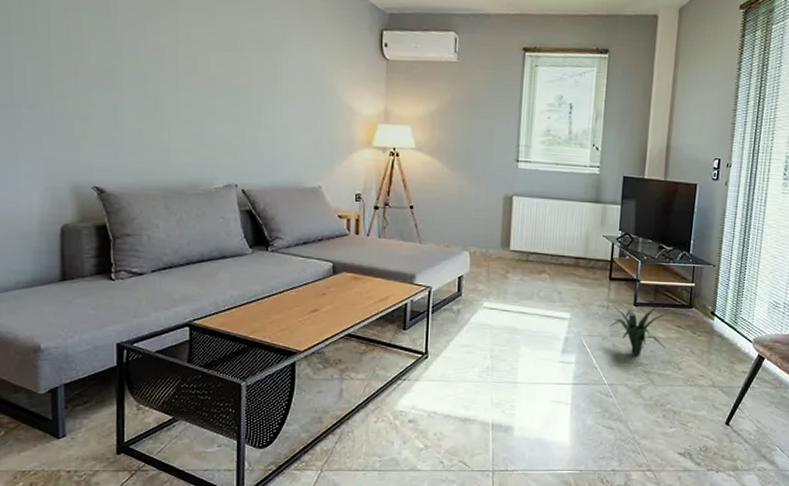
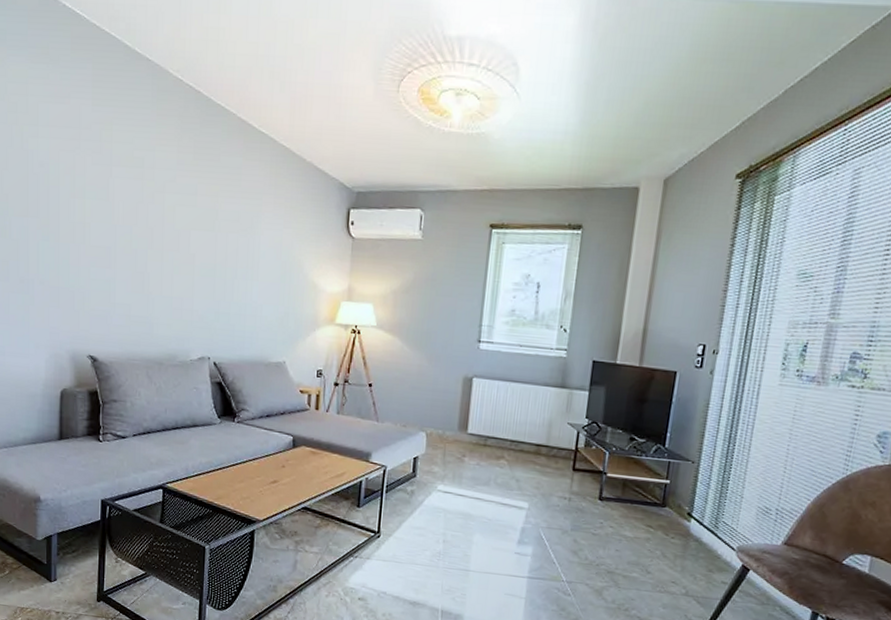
plant: present [609,305,667,356] -> none [570,498,636,555]

